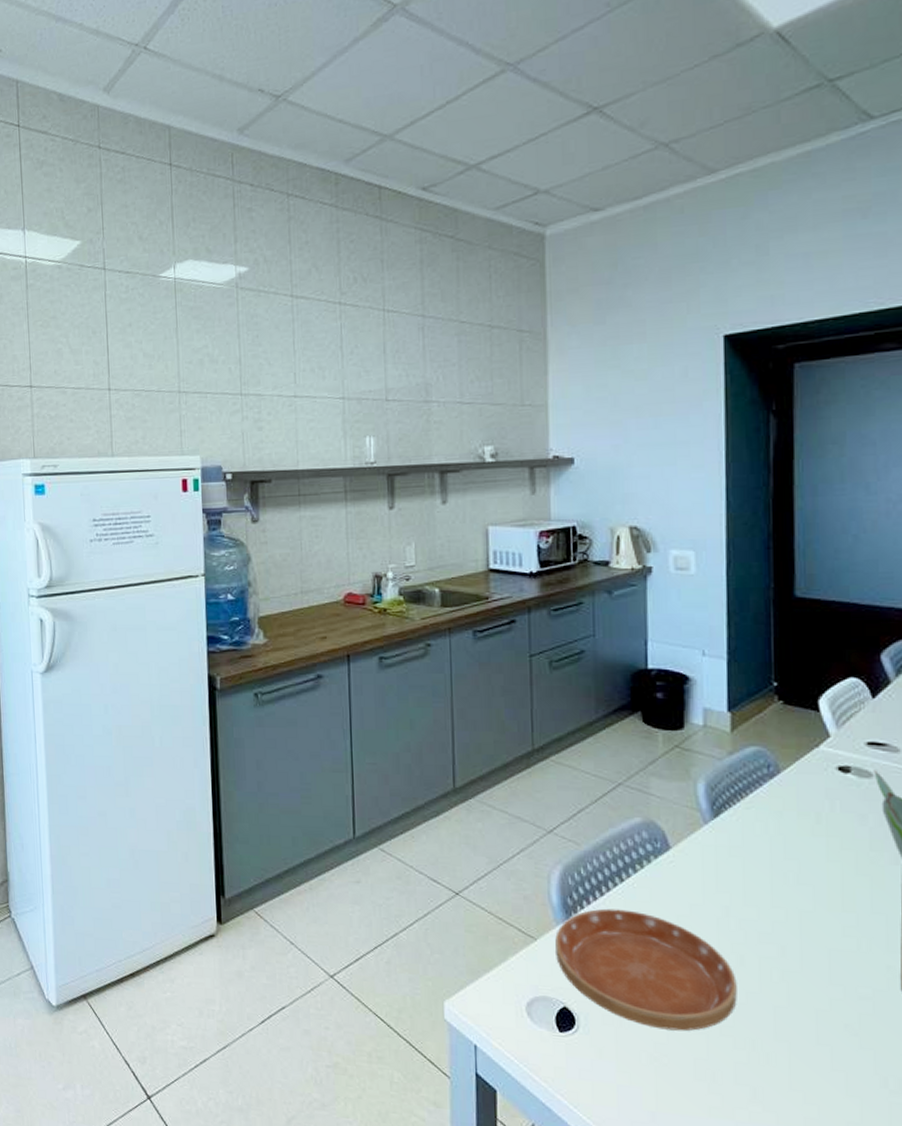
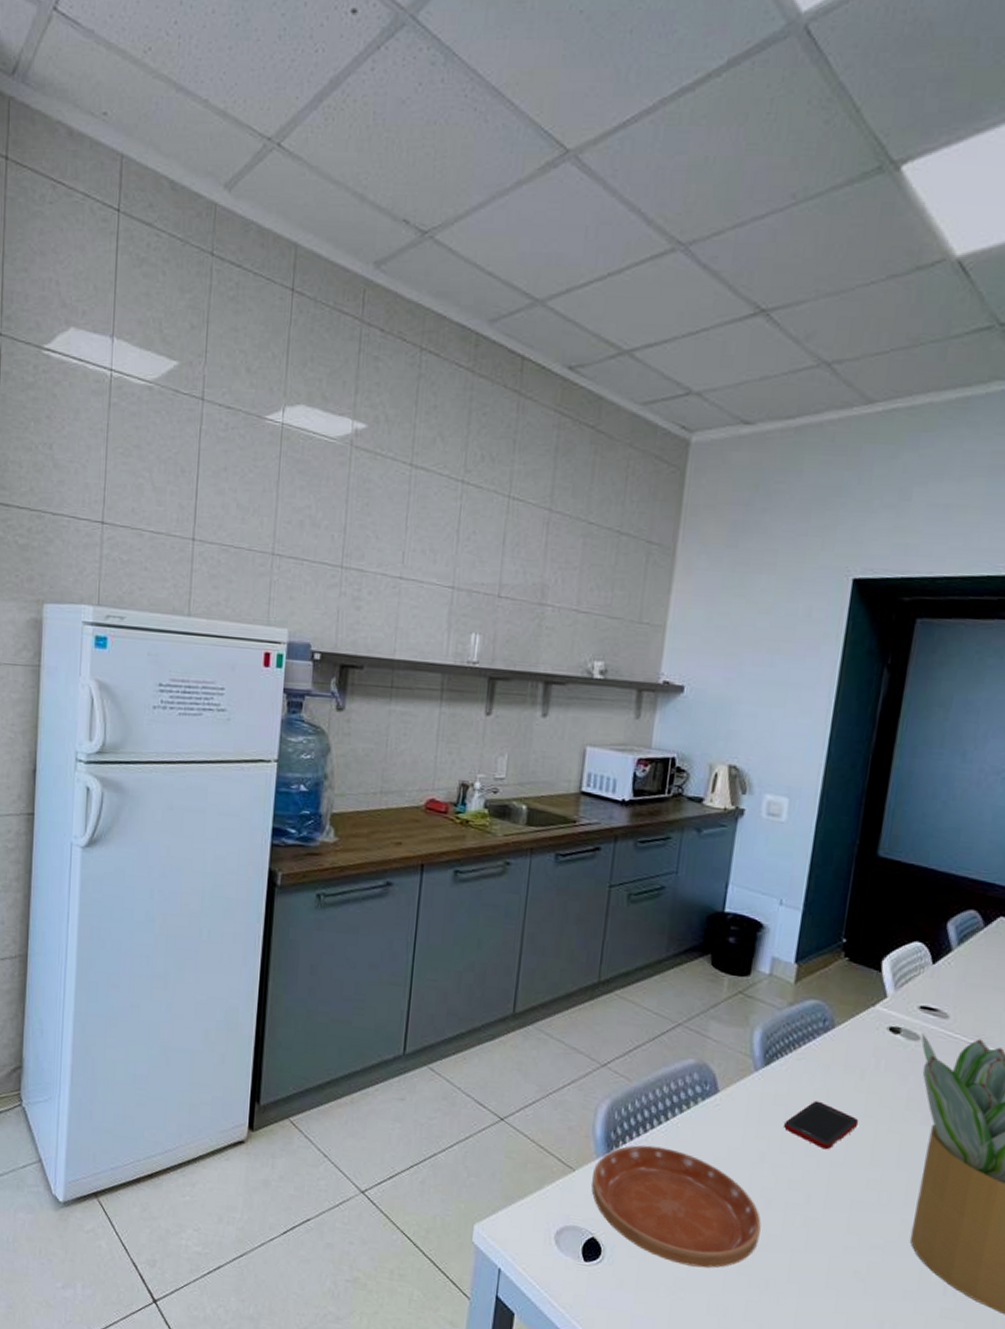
cell phone: none [744,849,823,899] -> present [784,1100,859,1150]

